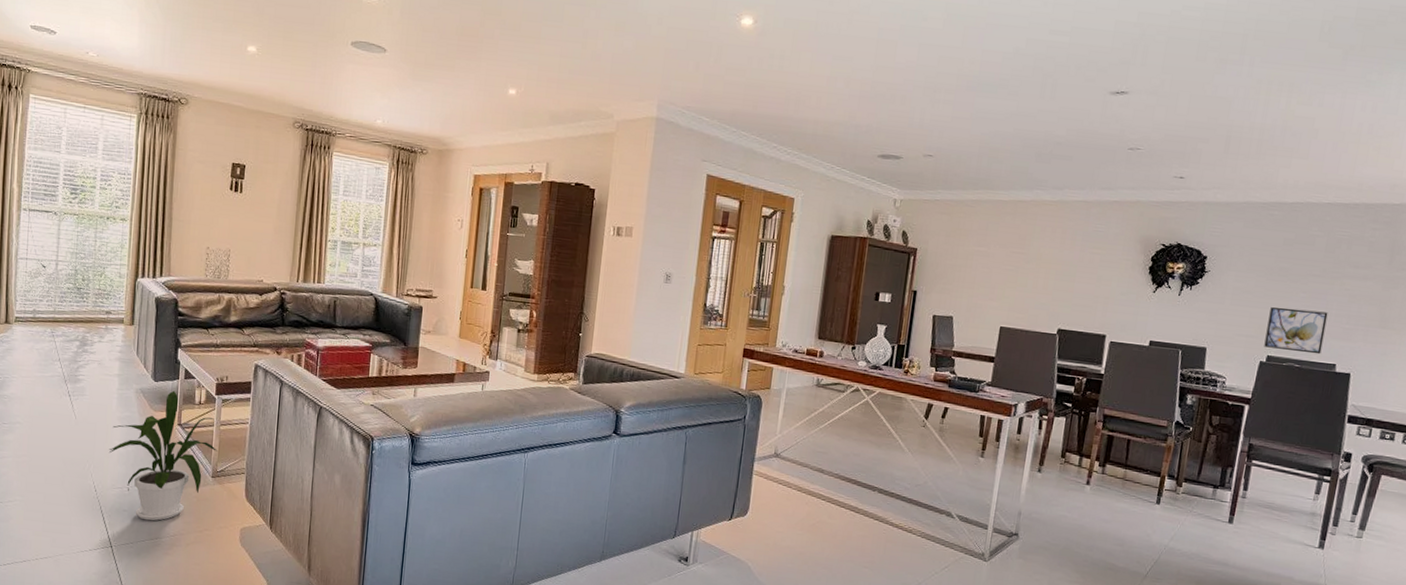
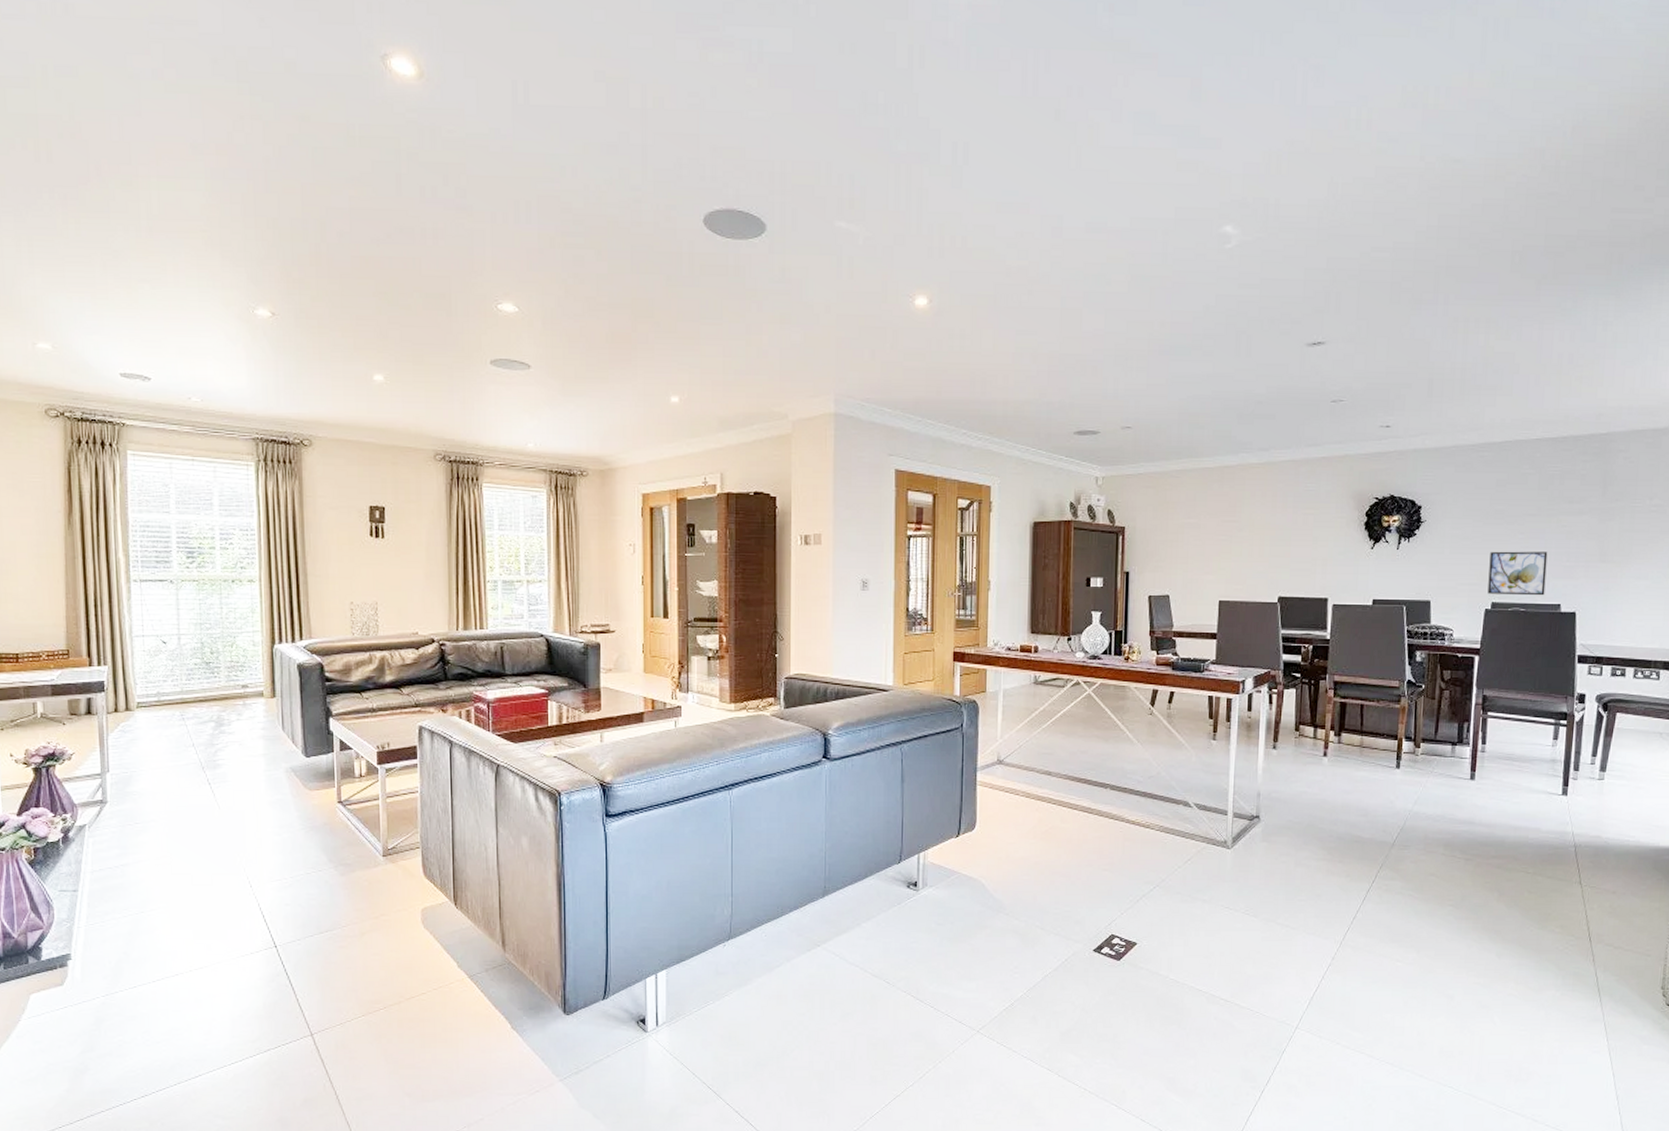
house plant: present [108,390,218,521] -> none [261,765,387,913]

